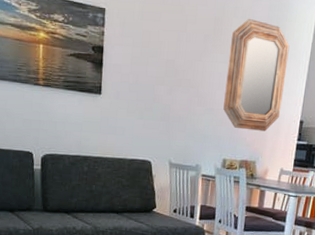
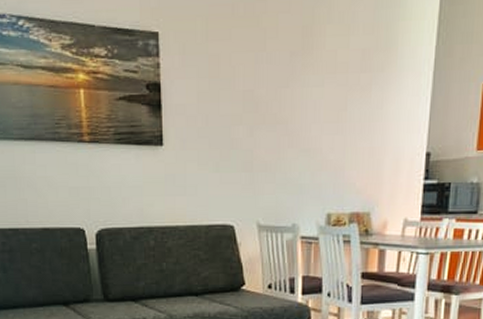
home mirror: present [223,19,290,132] -> none [322,23,406,172]

